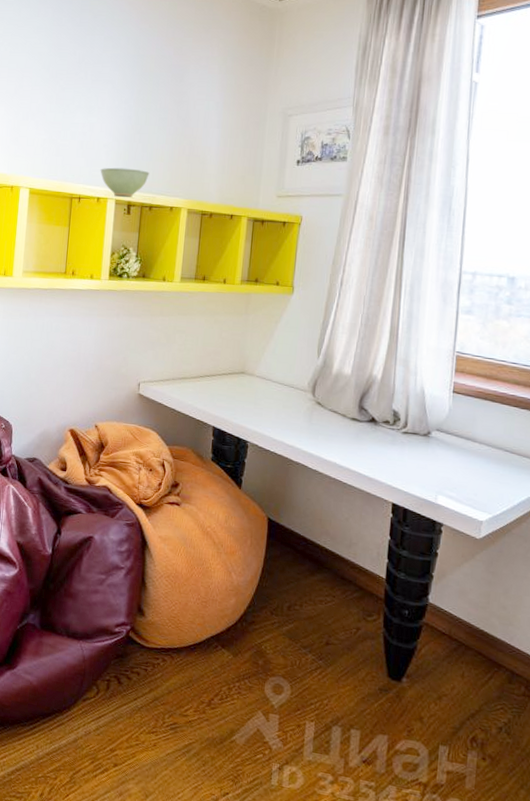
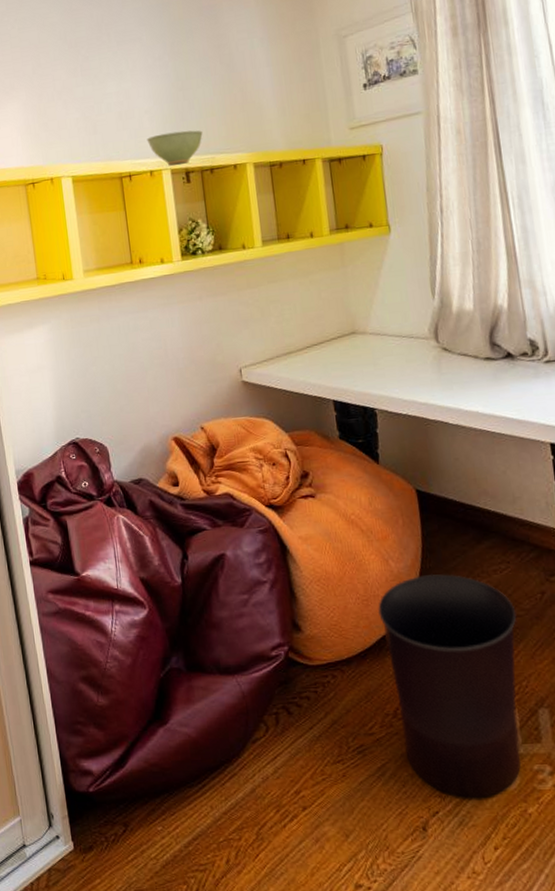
waste bin: none [211,591,332,791] -> present [377,574,521,799]

